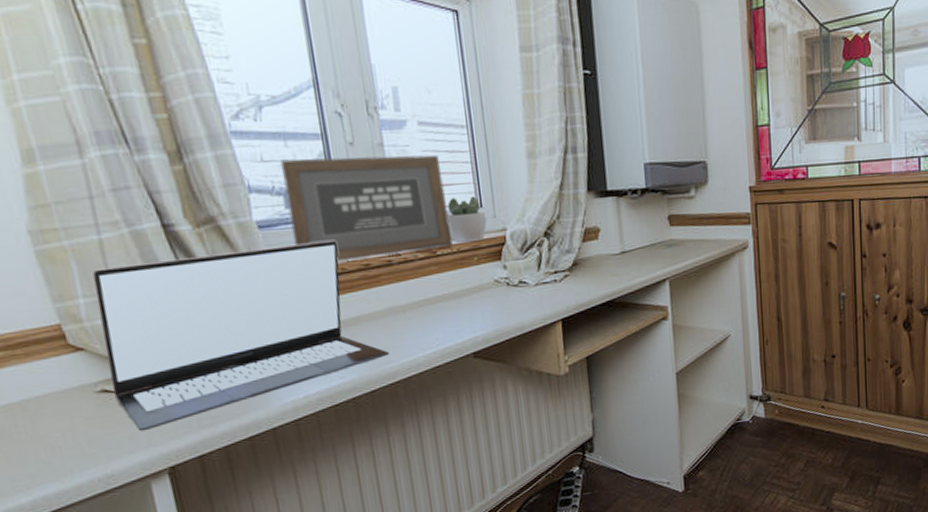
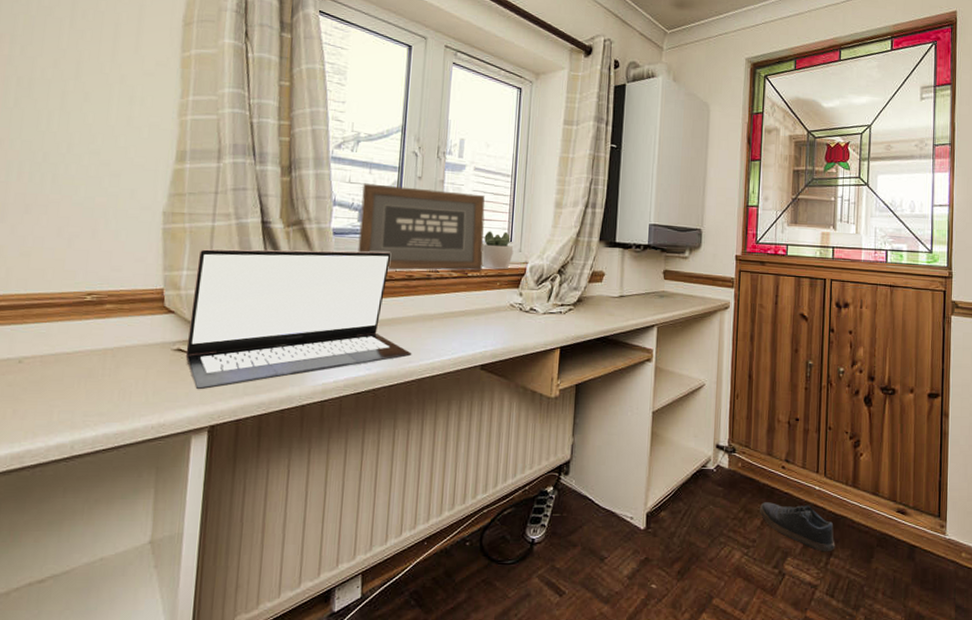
shoe: none [802,440,882,482] -> present [760,502,835,552]

